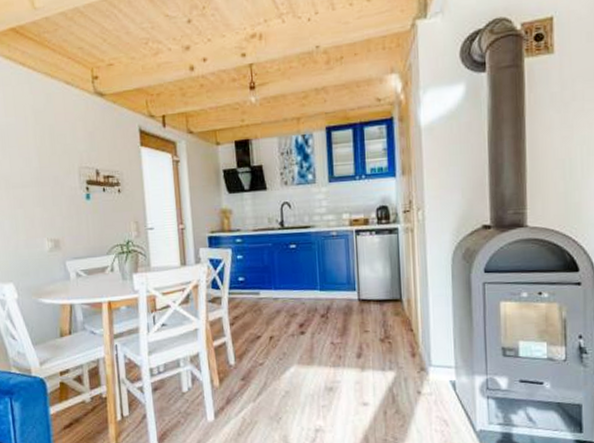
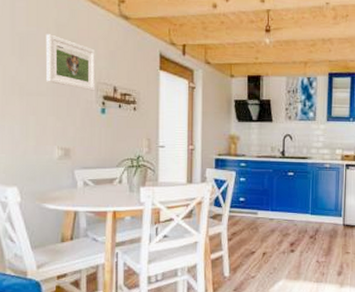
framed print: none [24,122,79,177] -> present [45,34,96,91]

